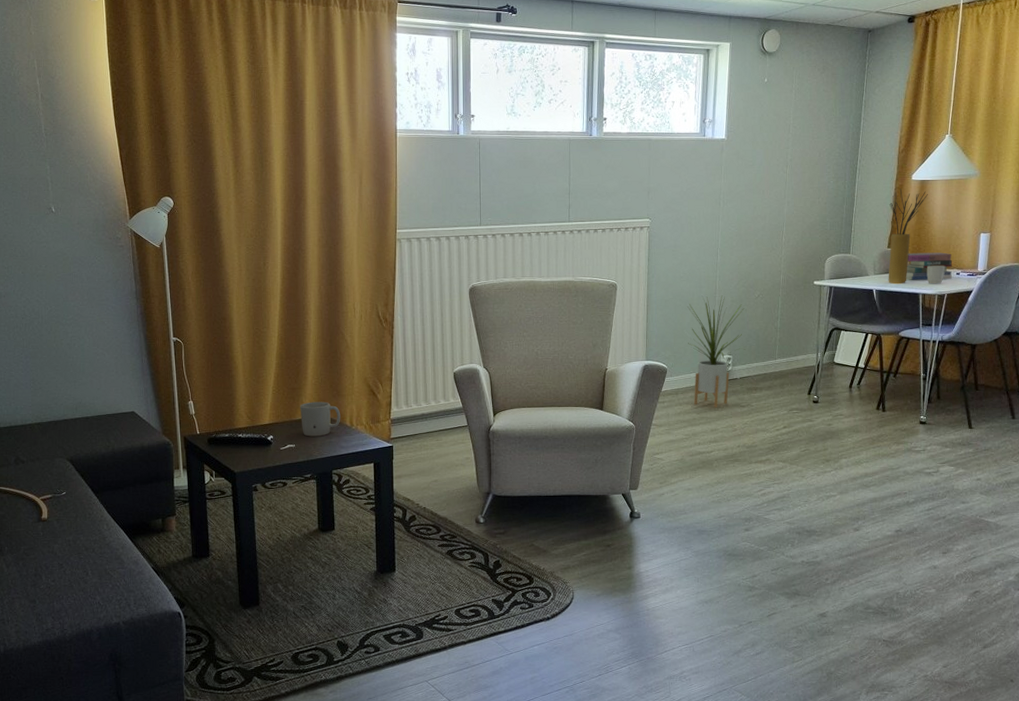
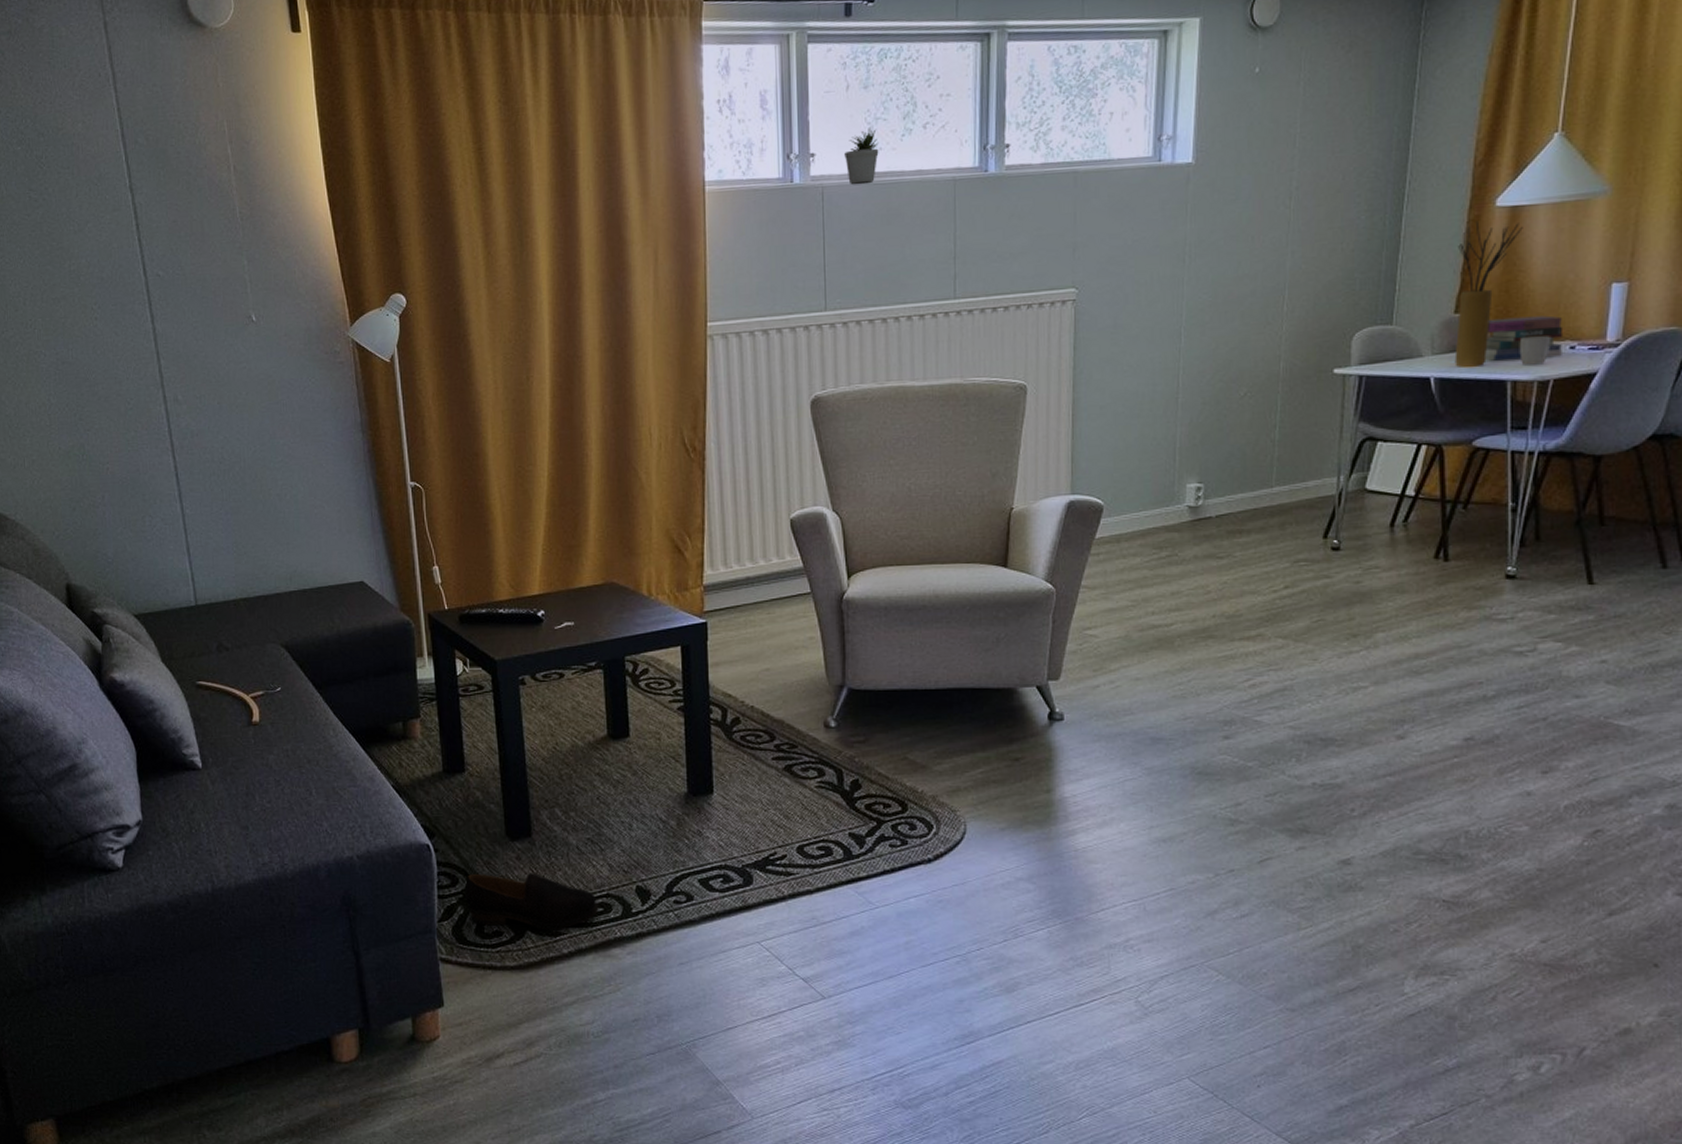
shoe: none [207,633,309,676] -> present [464,873,599,930]
mug: present [299,401,341,437] -> none [579,563,635,611]
potted plant: none [495,99,519,139] -> present [844,126,879,185]
house plant: present [687,295,745,408] -> none [1134,395,1224,561]

